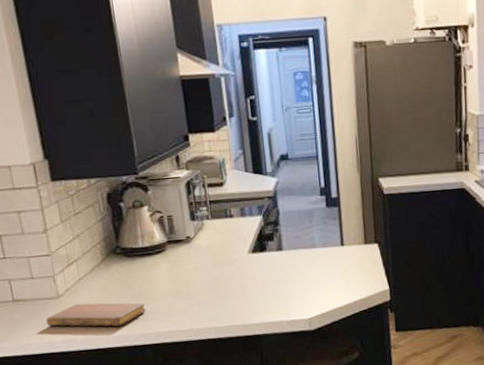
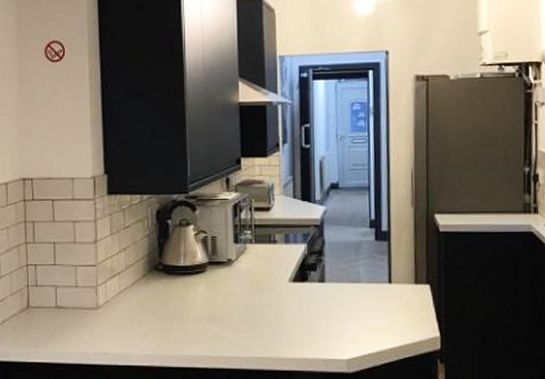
notebook: present [46,302,146,327] -> none [83,317,179,344]

